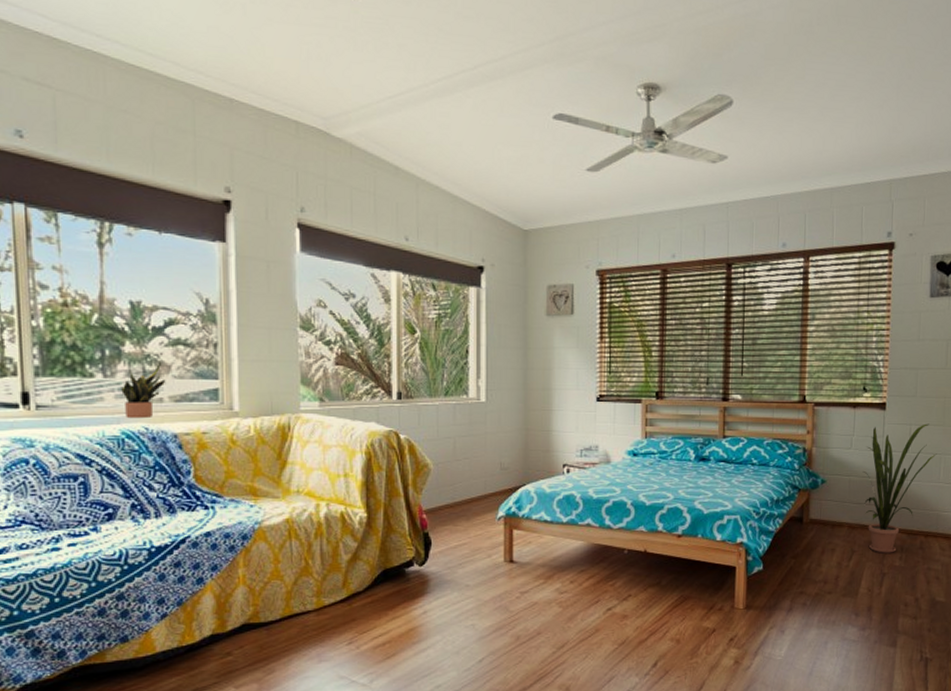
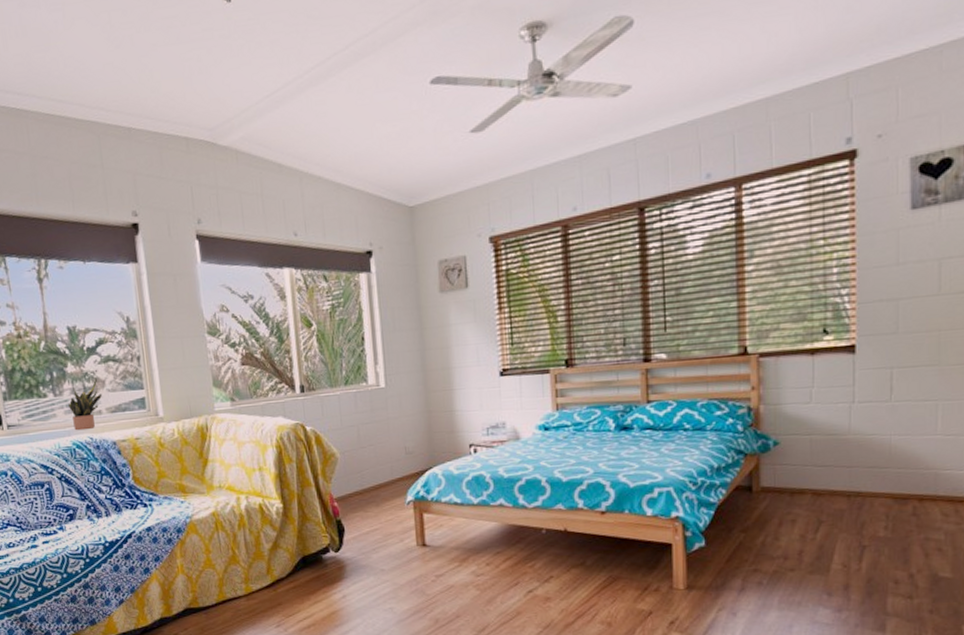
house plant: present [862,423,937,553] -> none [827,364,931,523]

